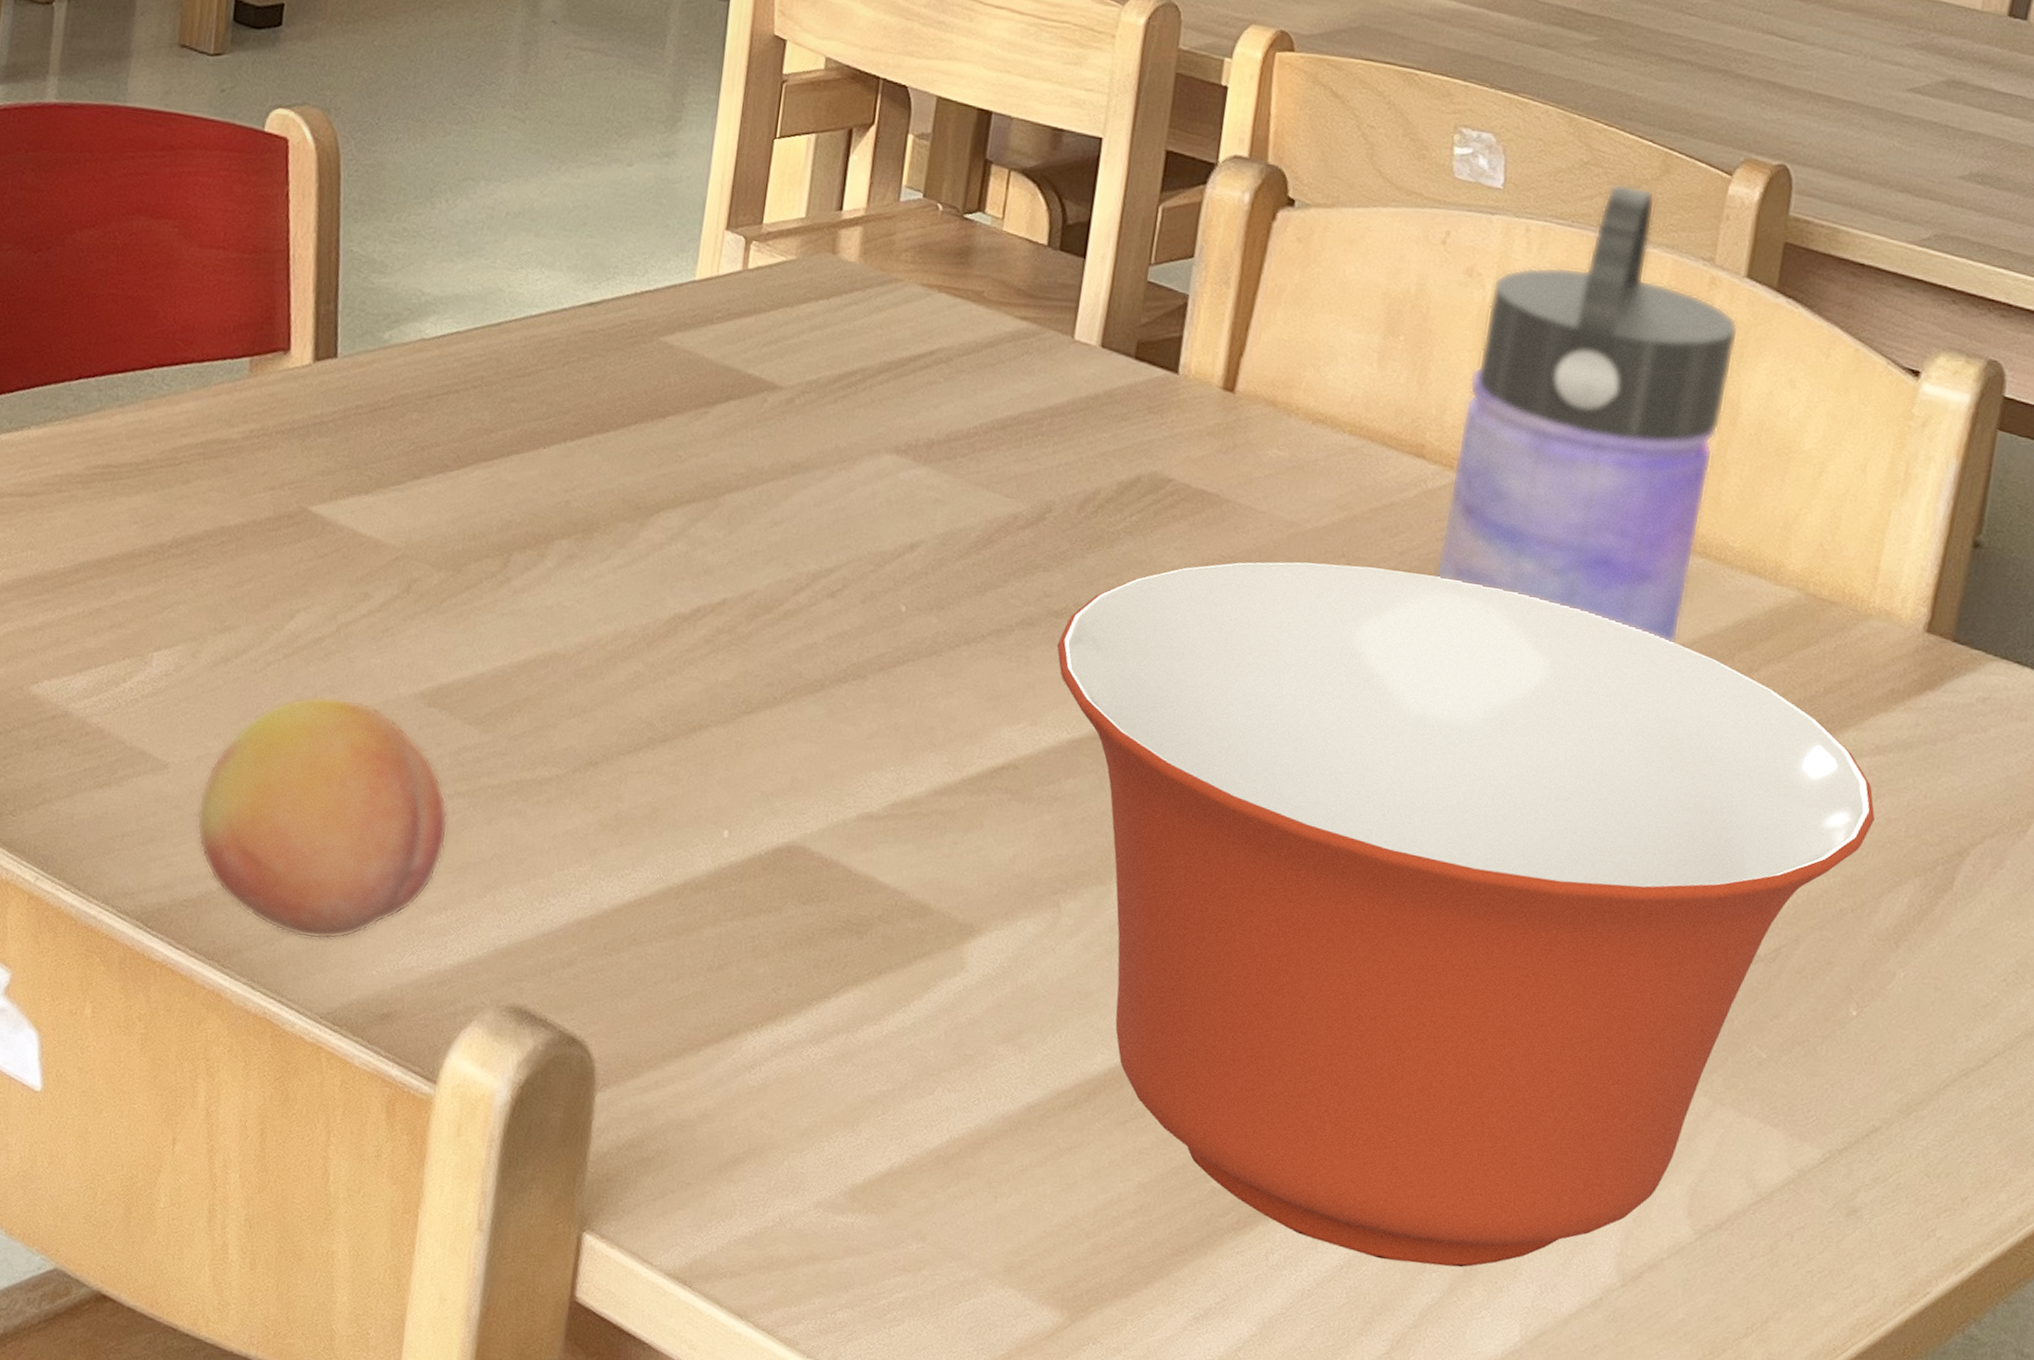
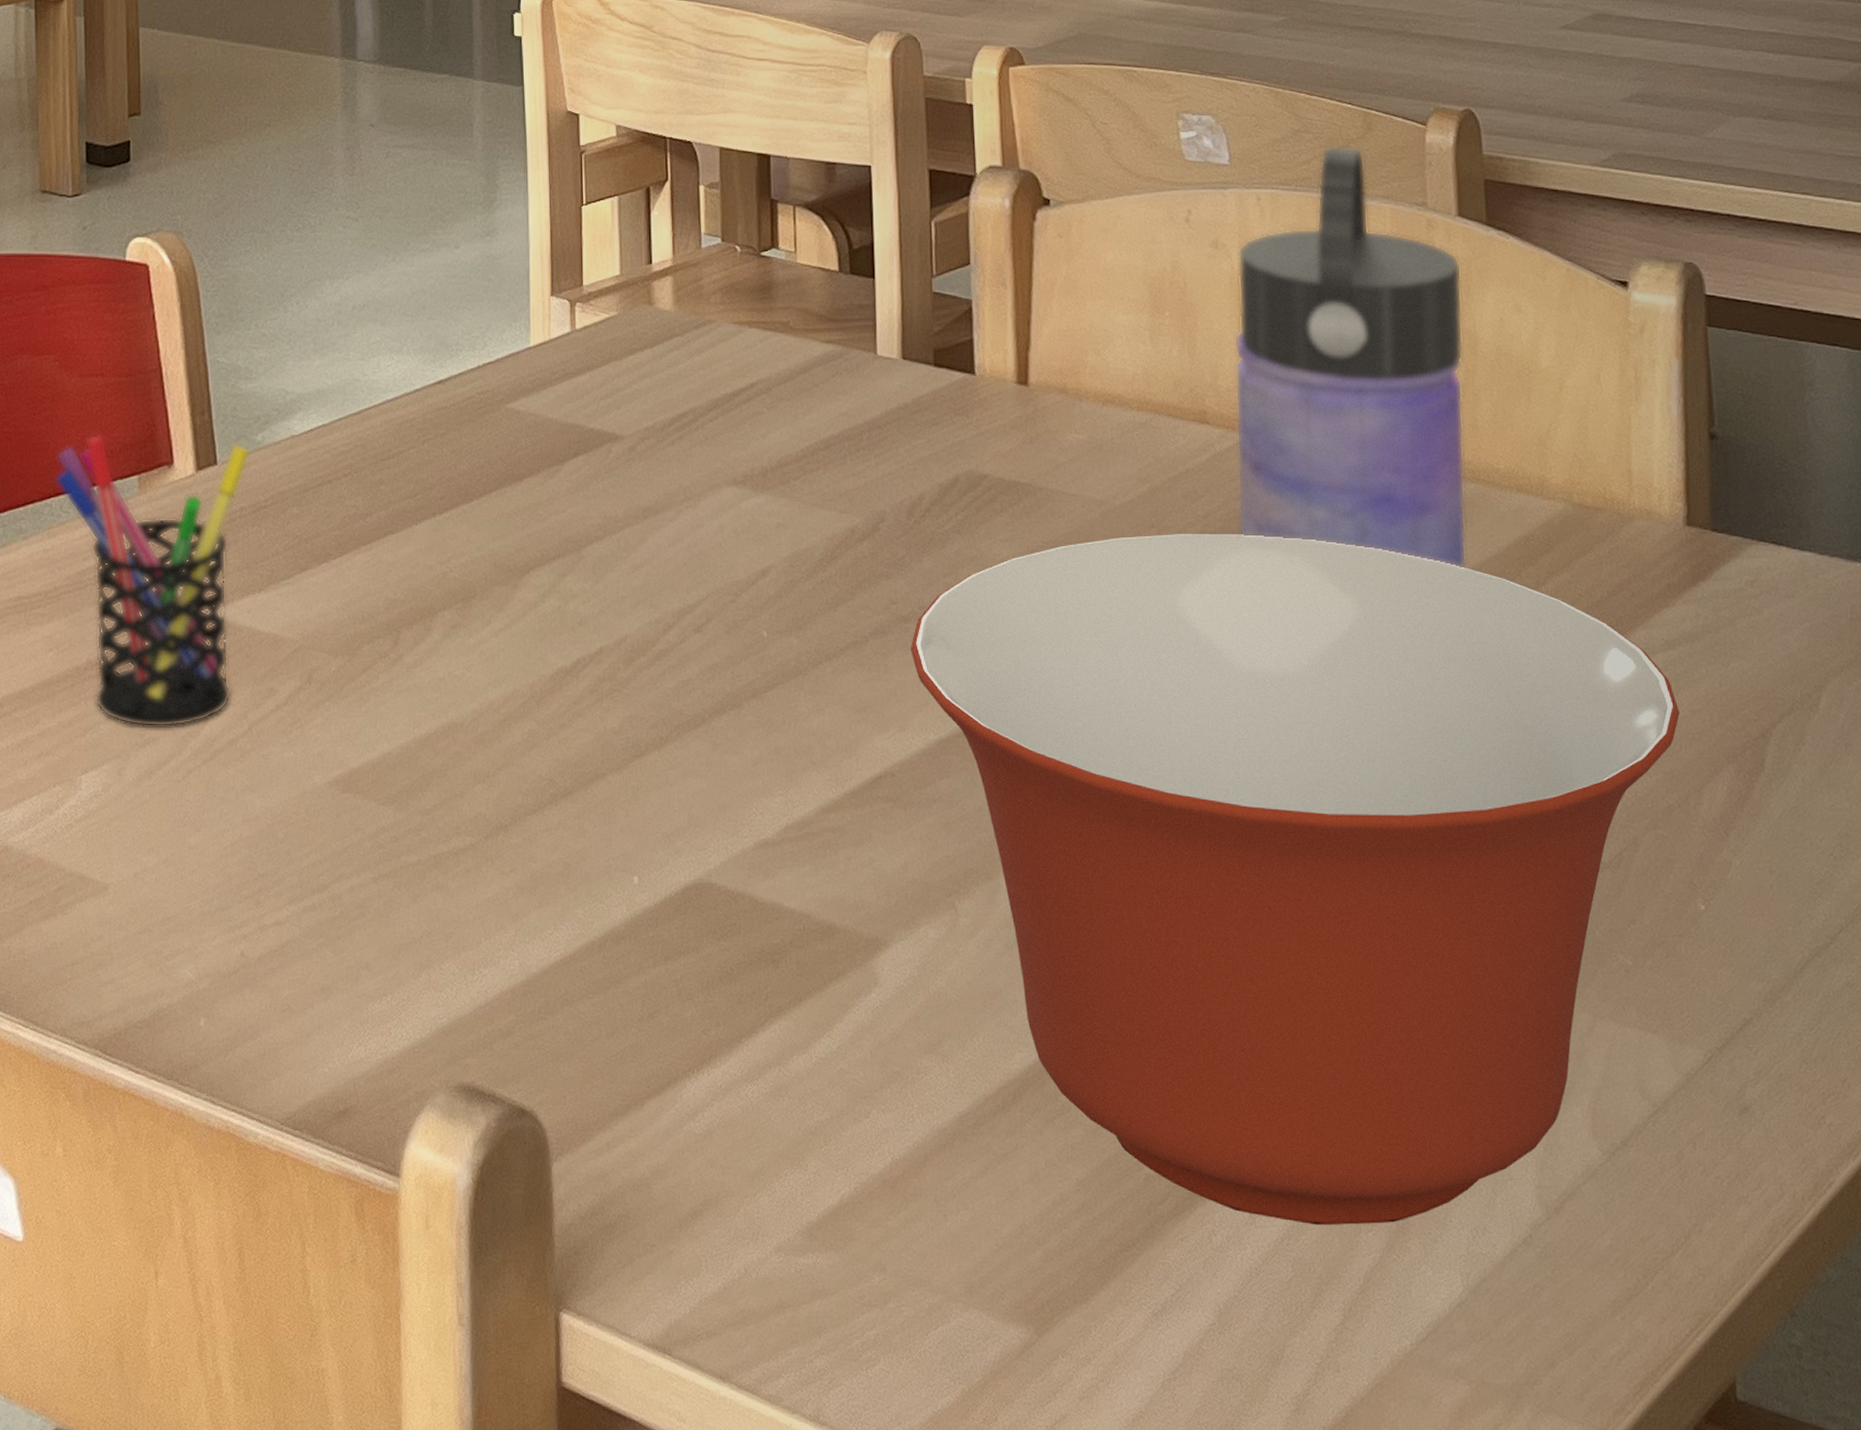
pen holder: none [160,308,376,618] -> present [55,434,251,728]
fruit: present [196,696,448,940] -> none [141,796,377,1044]

